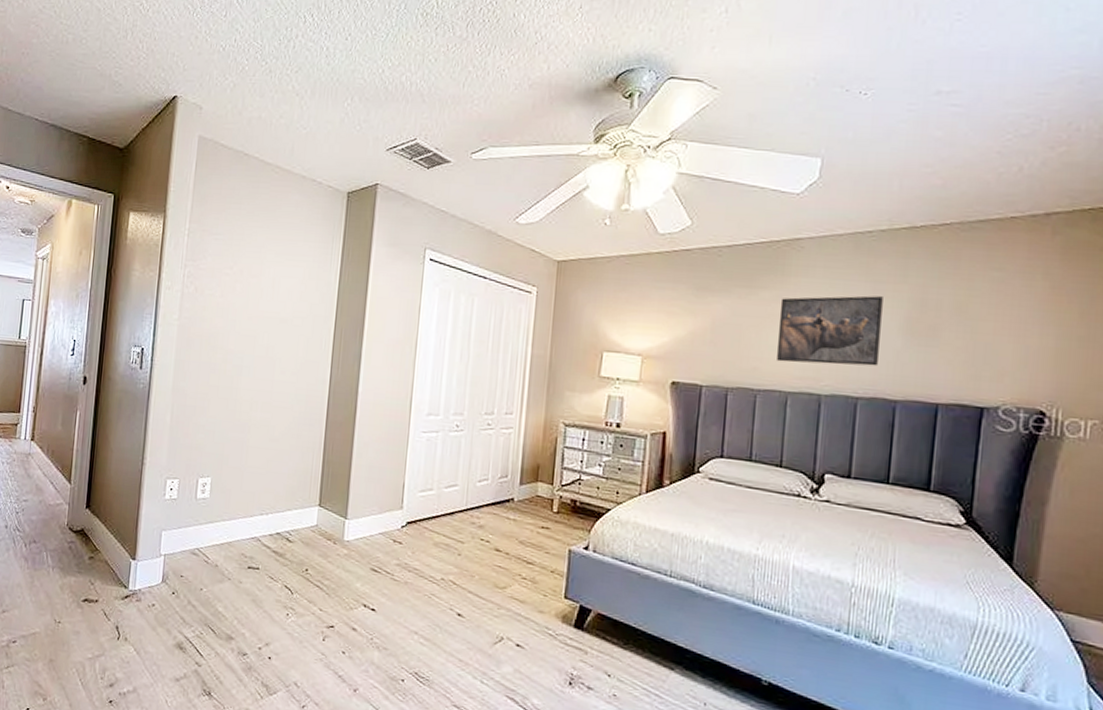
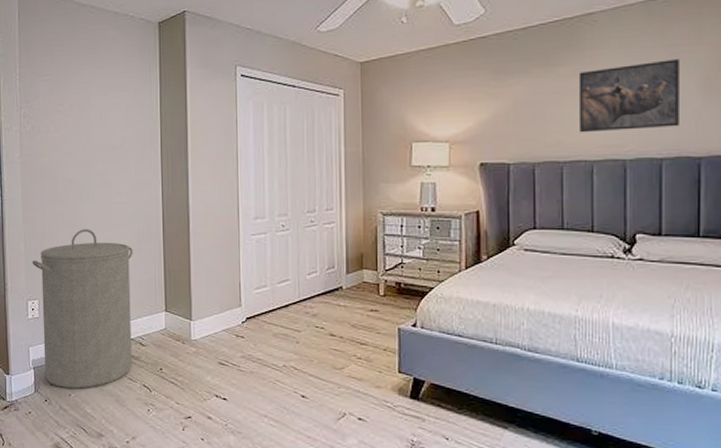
laundry hamper: none [175,406,291,584] -> present [32,229,133,389]

